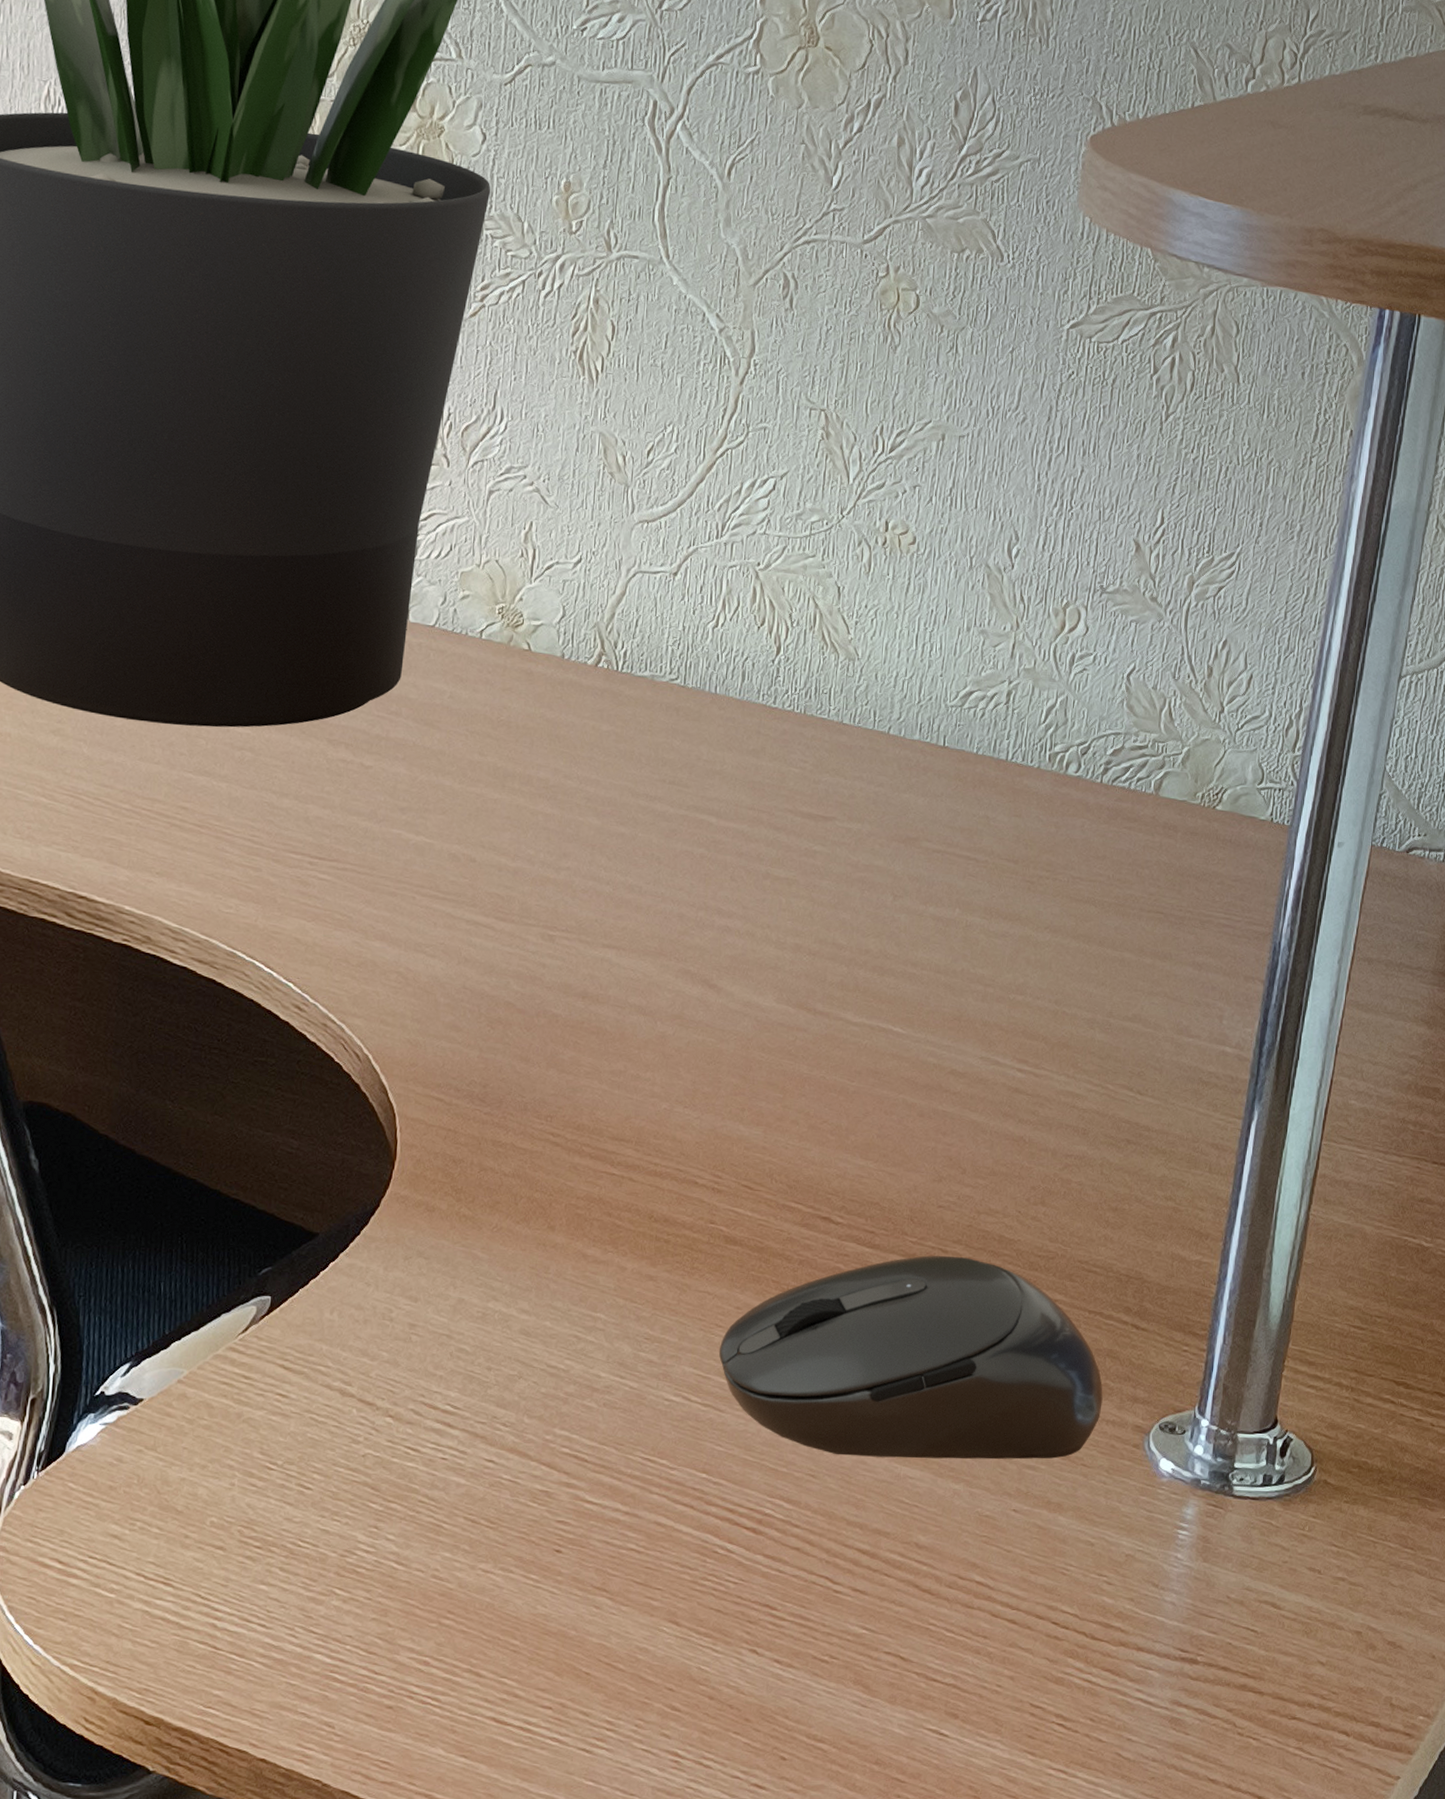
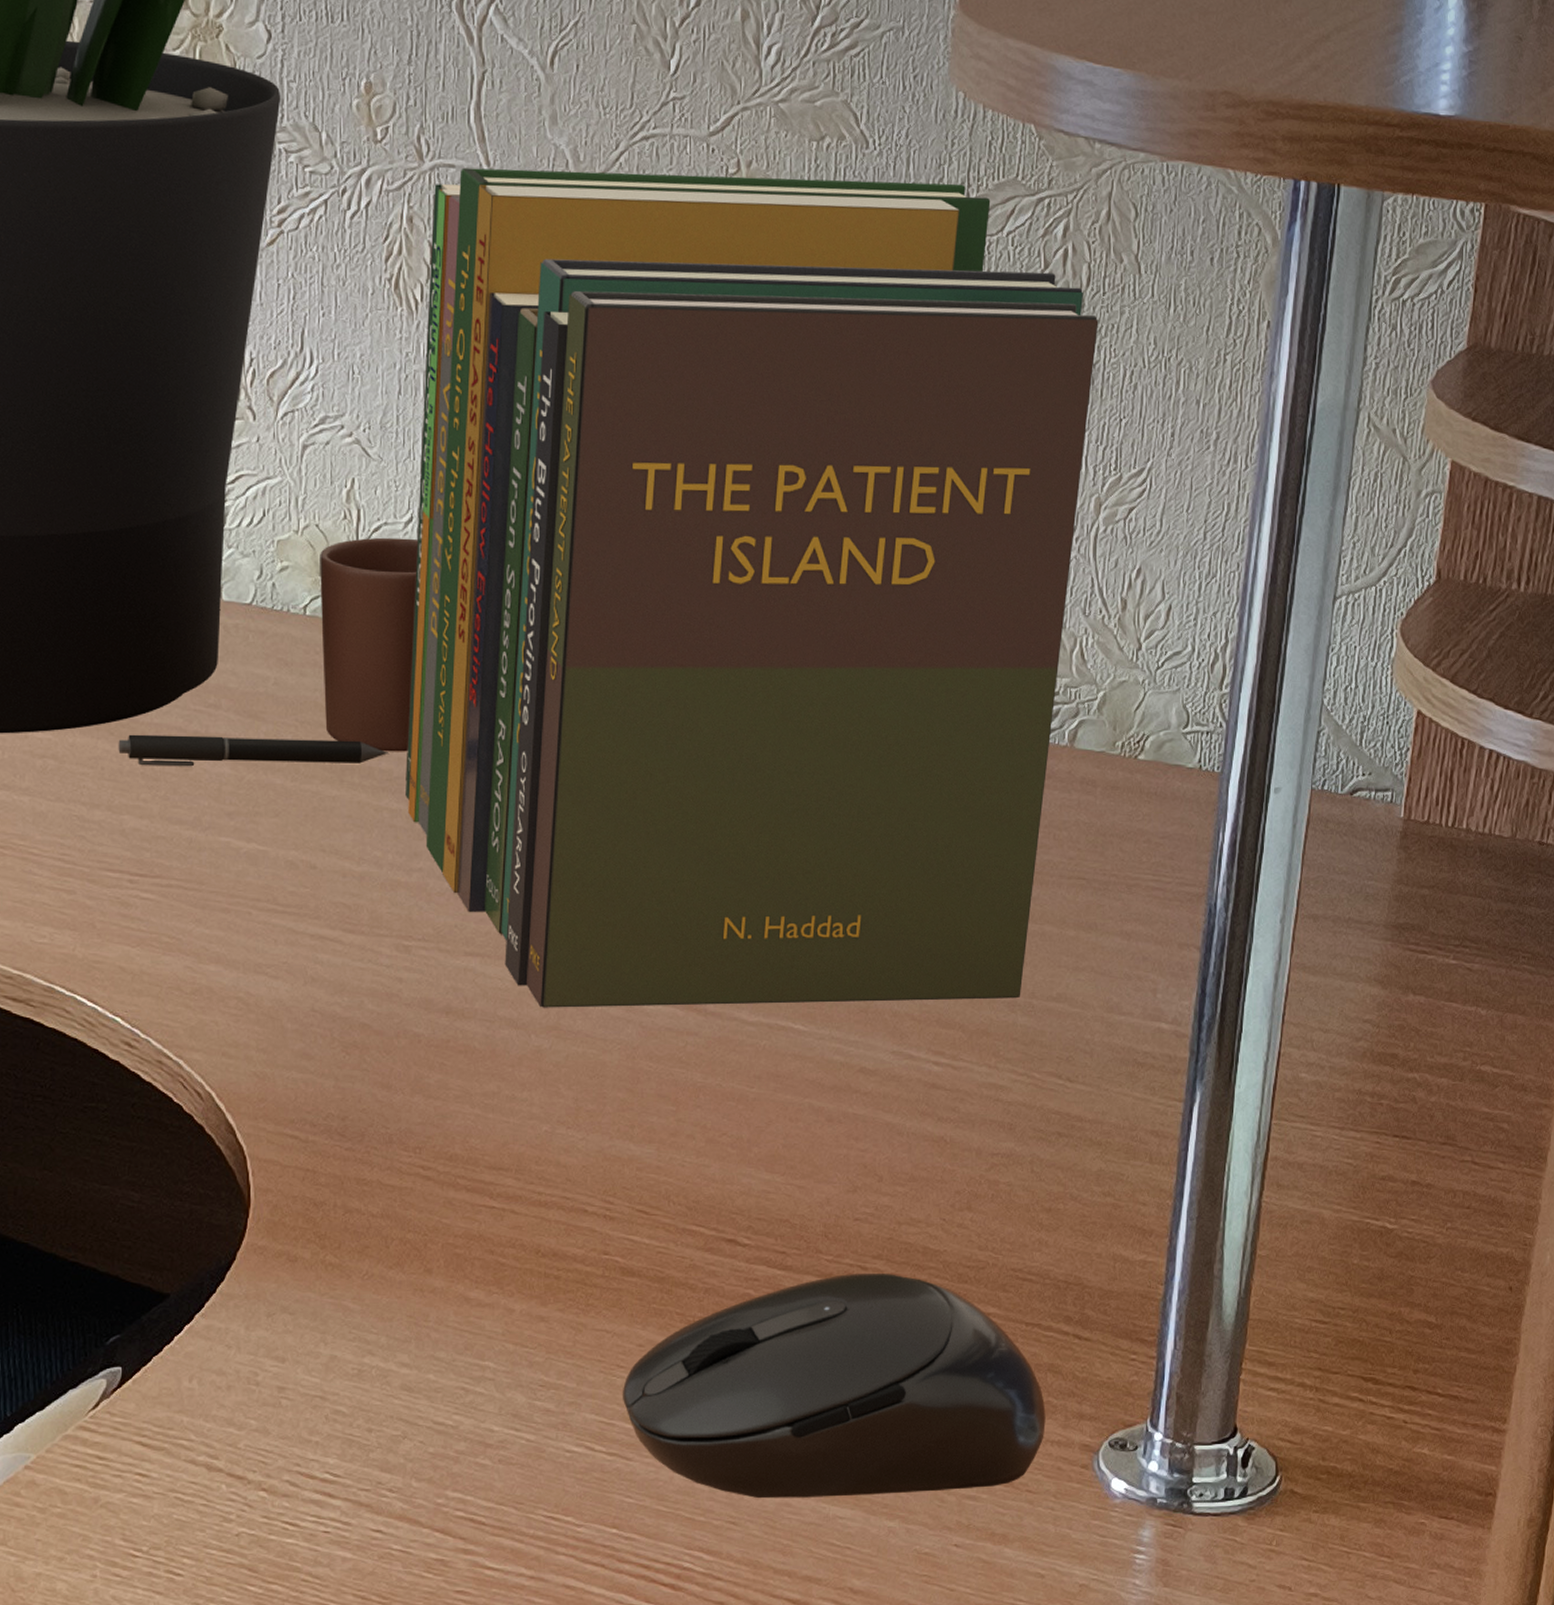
pen: none [308,734,546,772] -> present [118,734,388,767]
mug: none [492,574,585,764] -> present [320,537,418,752]
books: none [559,259,1200,1017] -> present [406,167,1099,1008]

